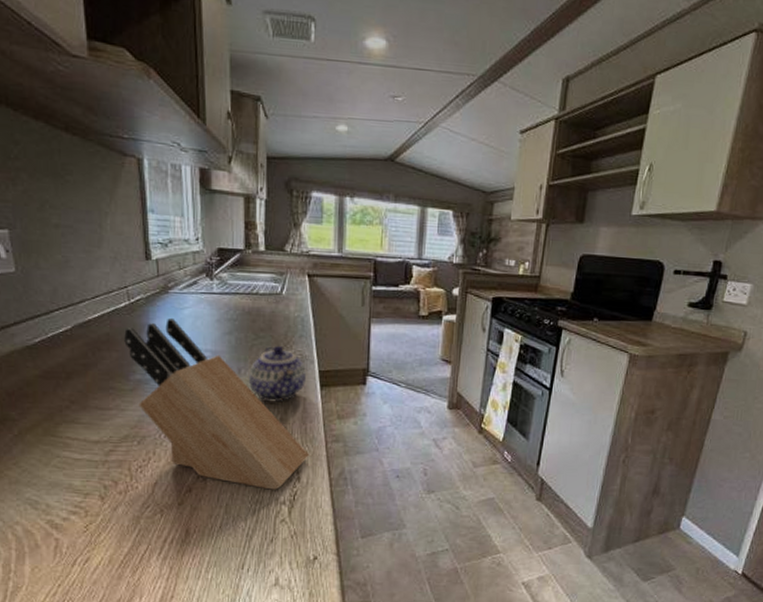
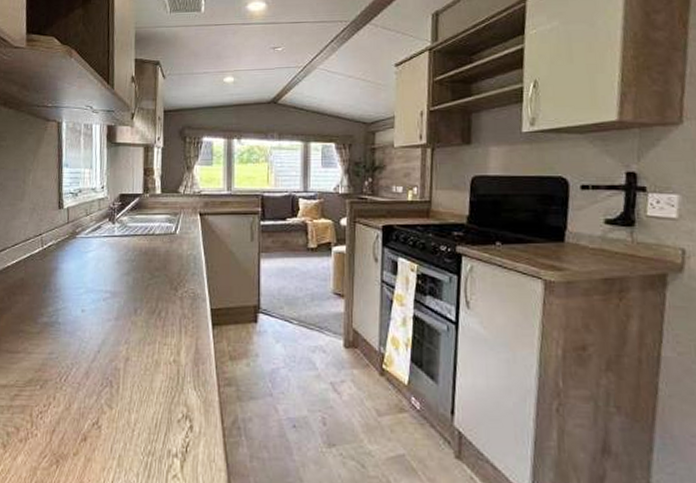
knife block: present [124,317,310,490] -> none [36,261,202,440]
teapot: present [249,345,306,402] -> none [144,284,198,343]

